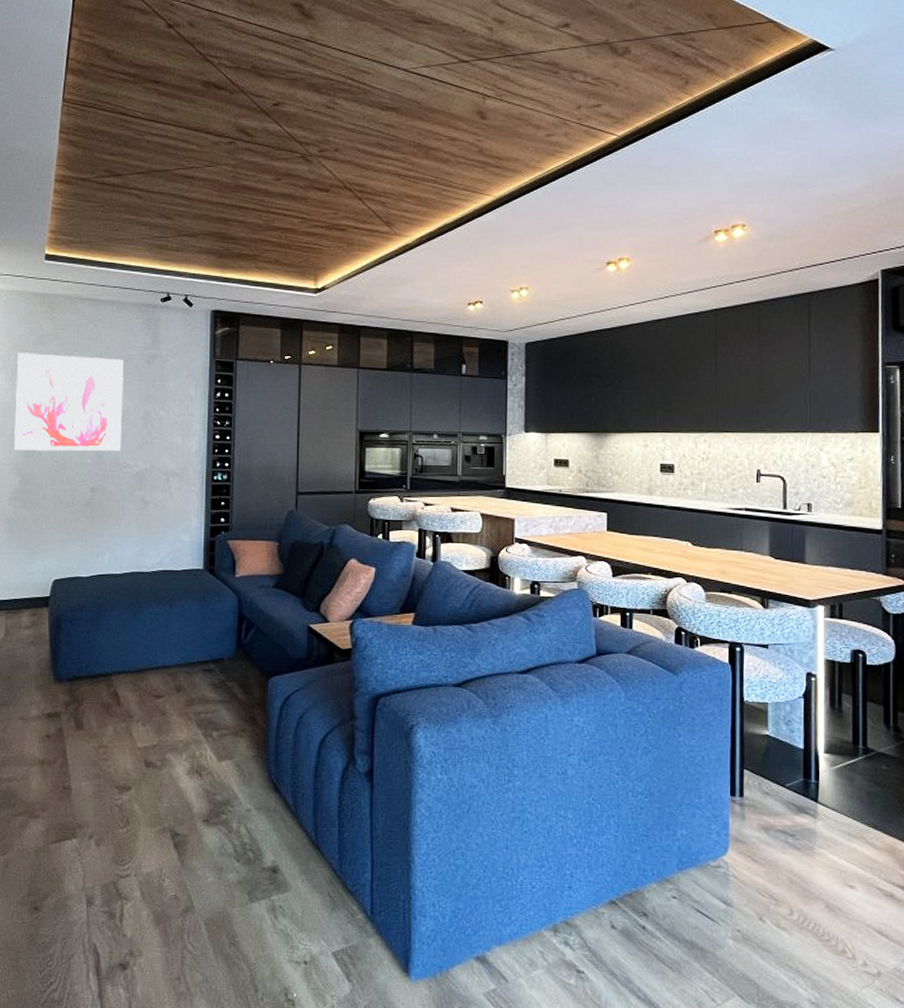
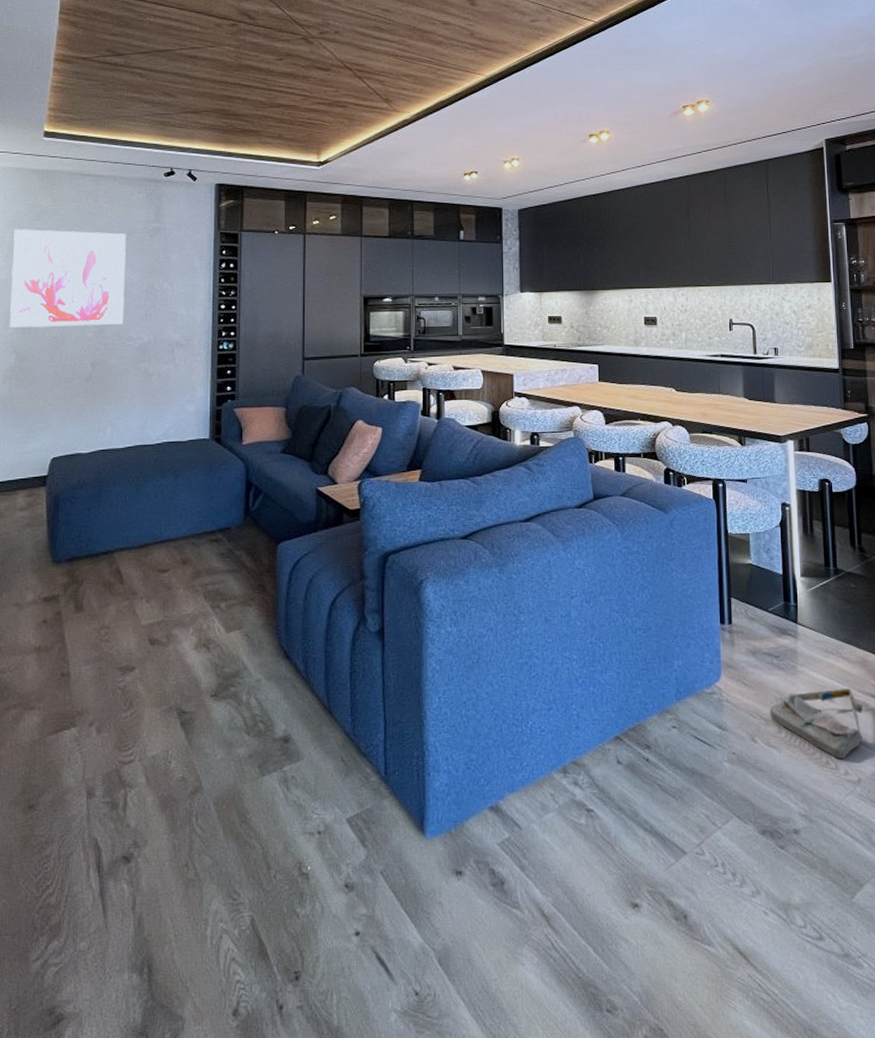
bag: none [781,874,888,949] -> present [770,688,863,759]

